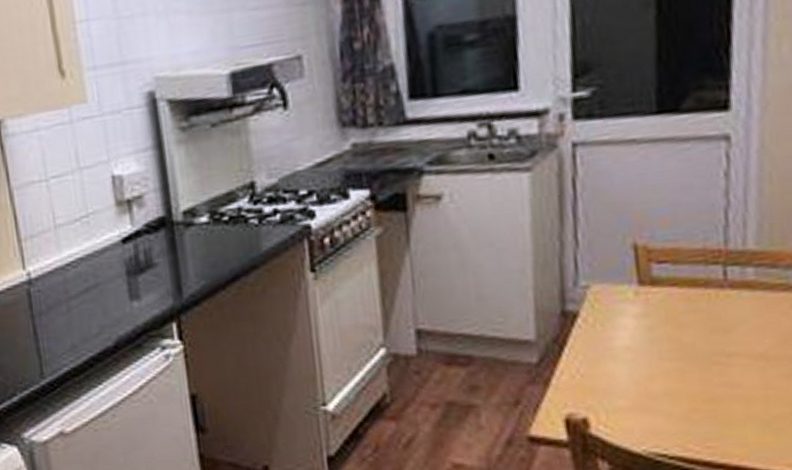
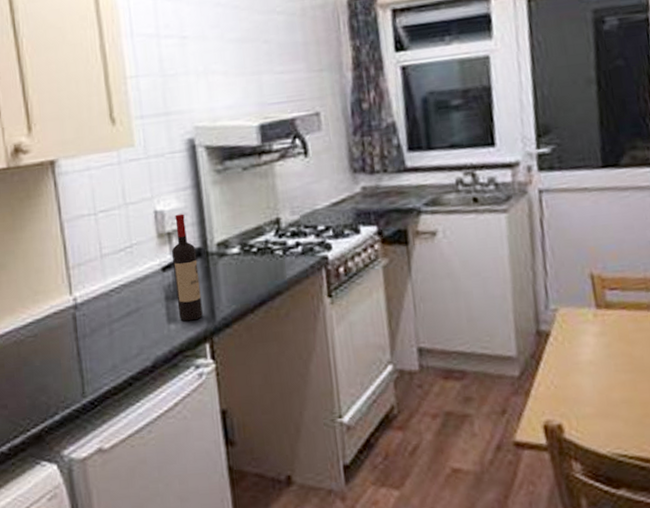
wine bottle: none [131,178,169,299] -> present [171,214,203,322]

